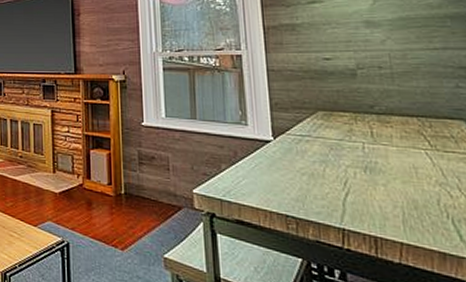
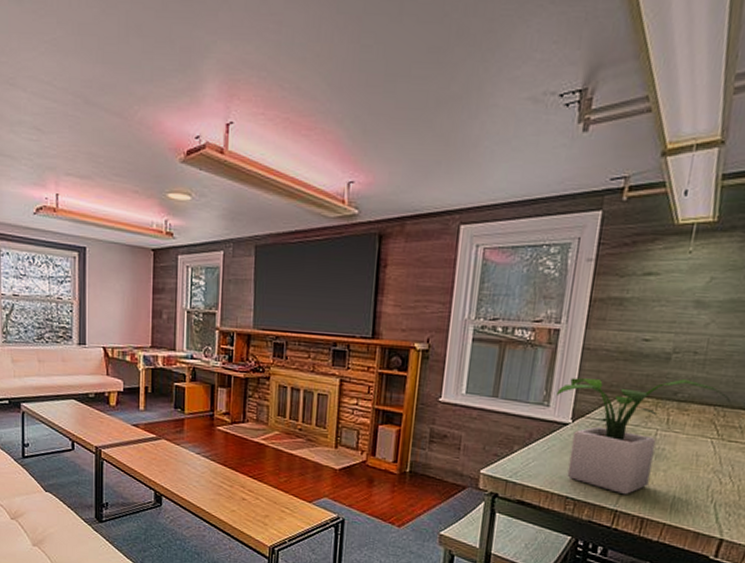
potted plant: none [252,92,434,212] -> present [557,377,732,495]

